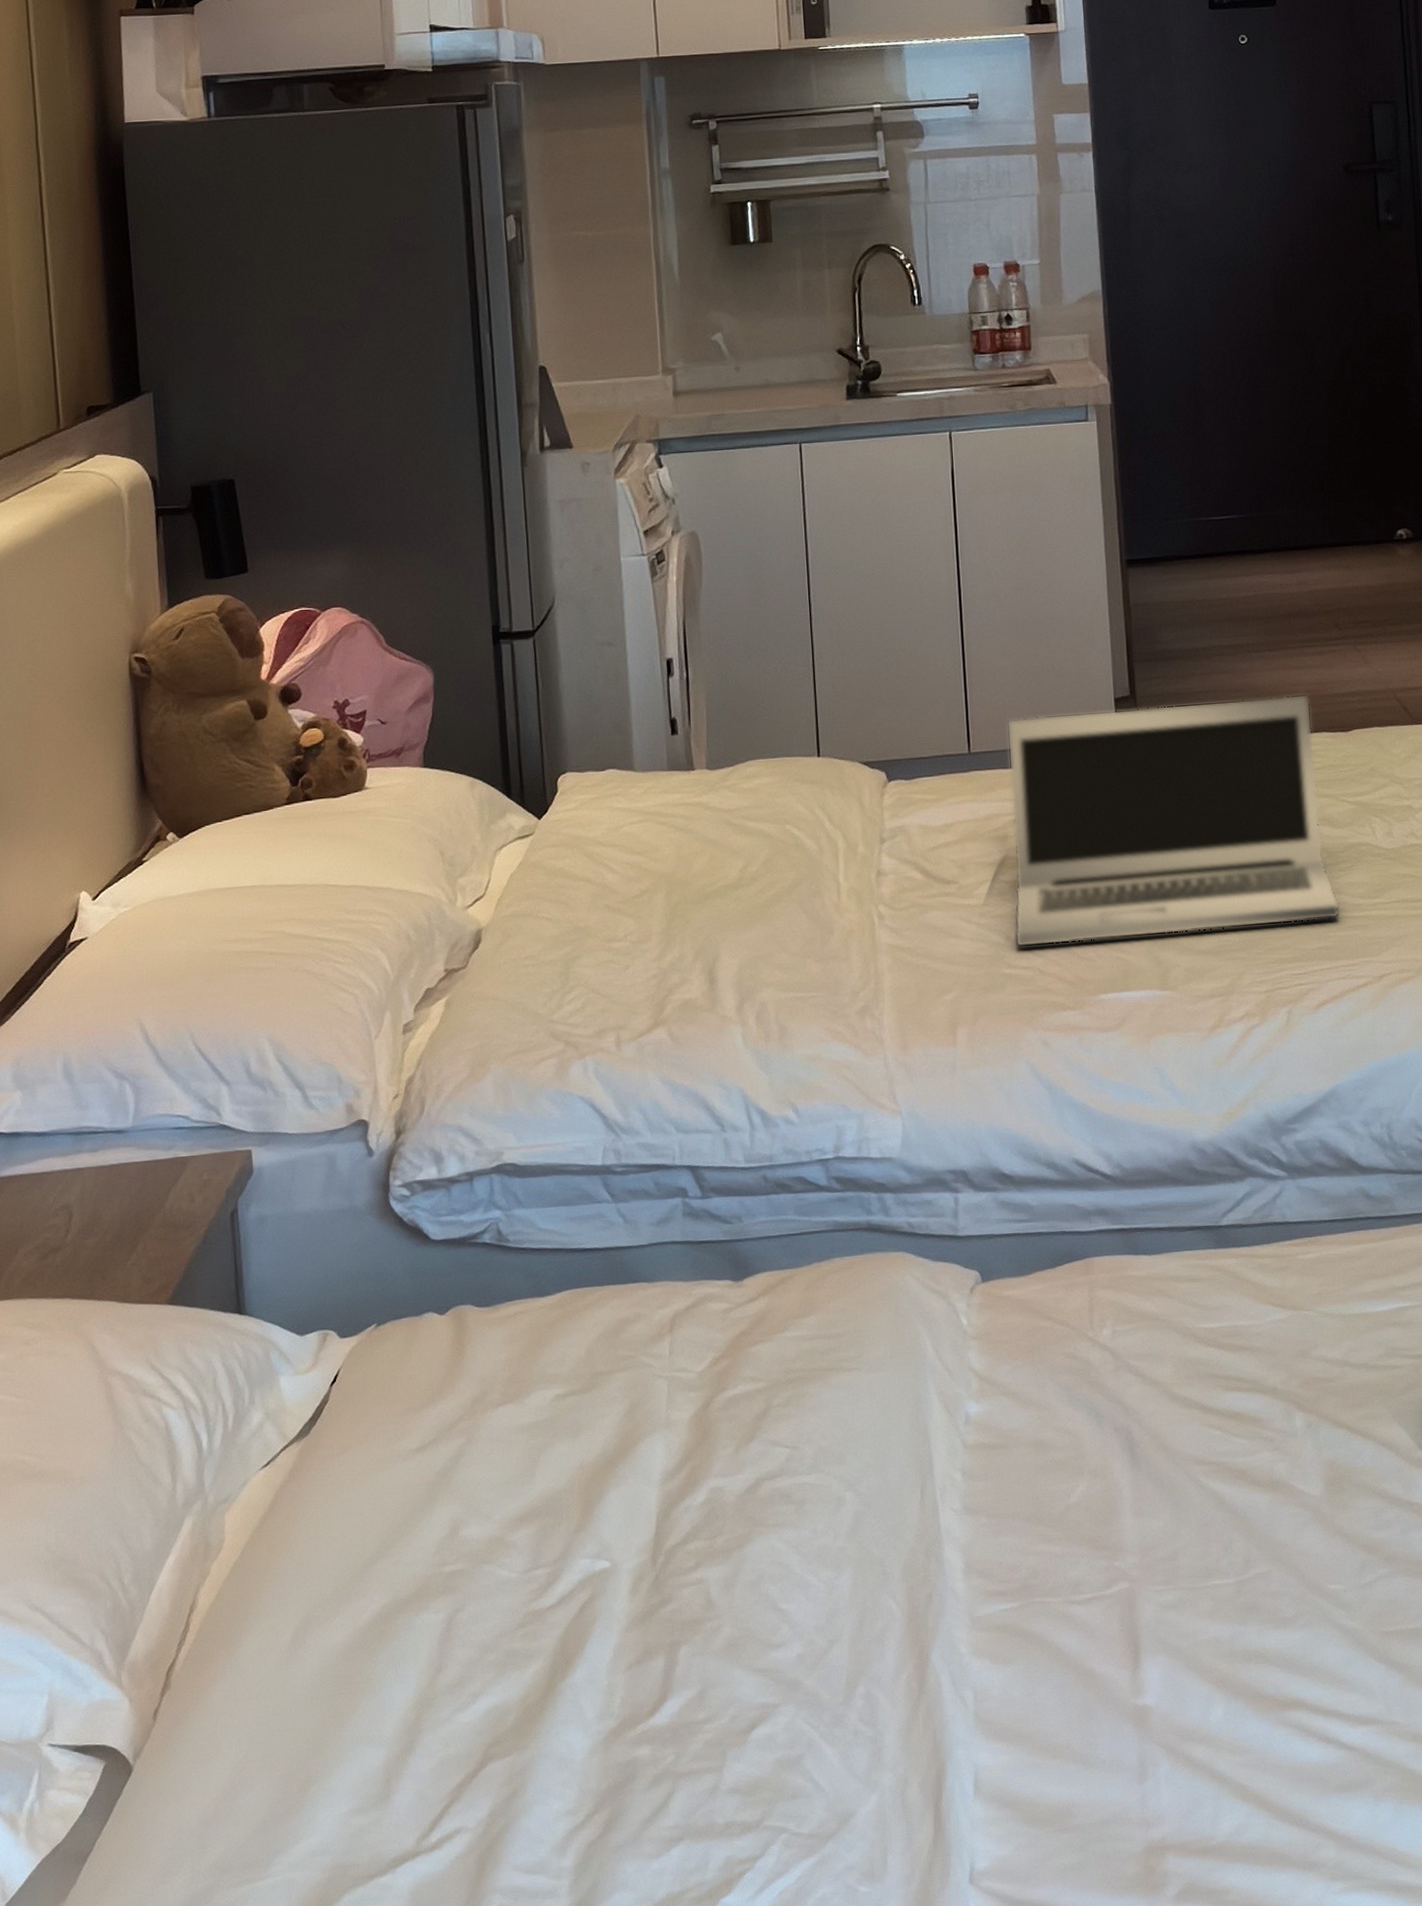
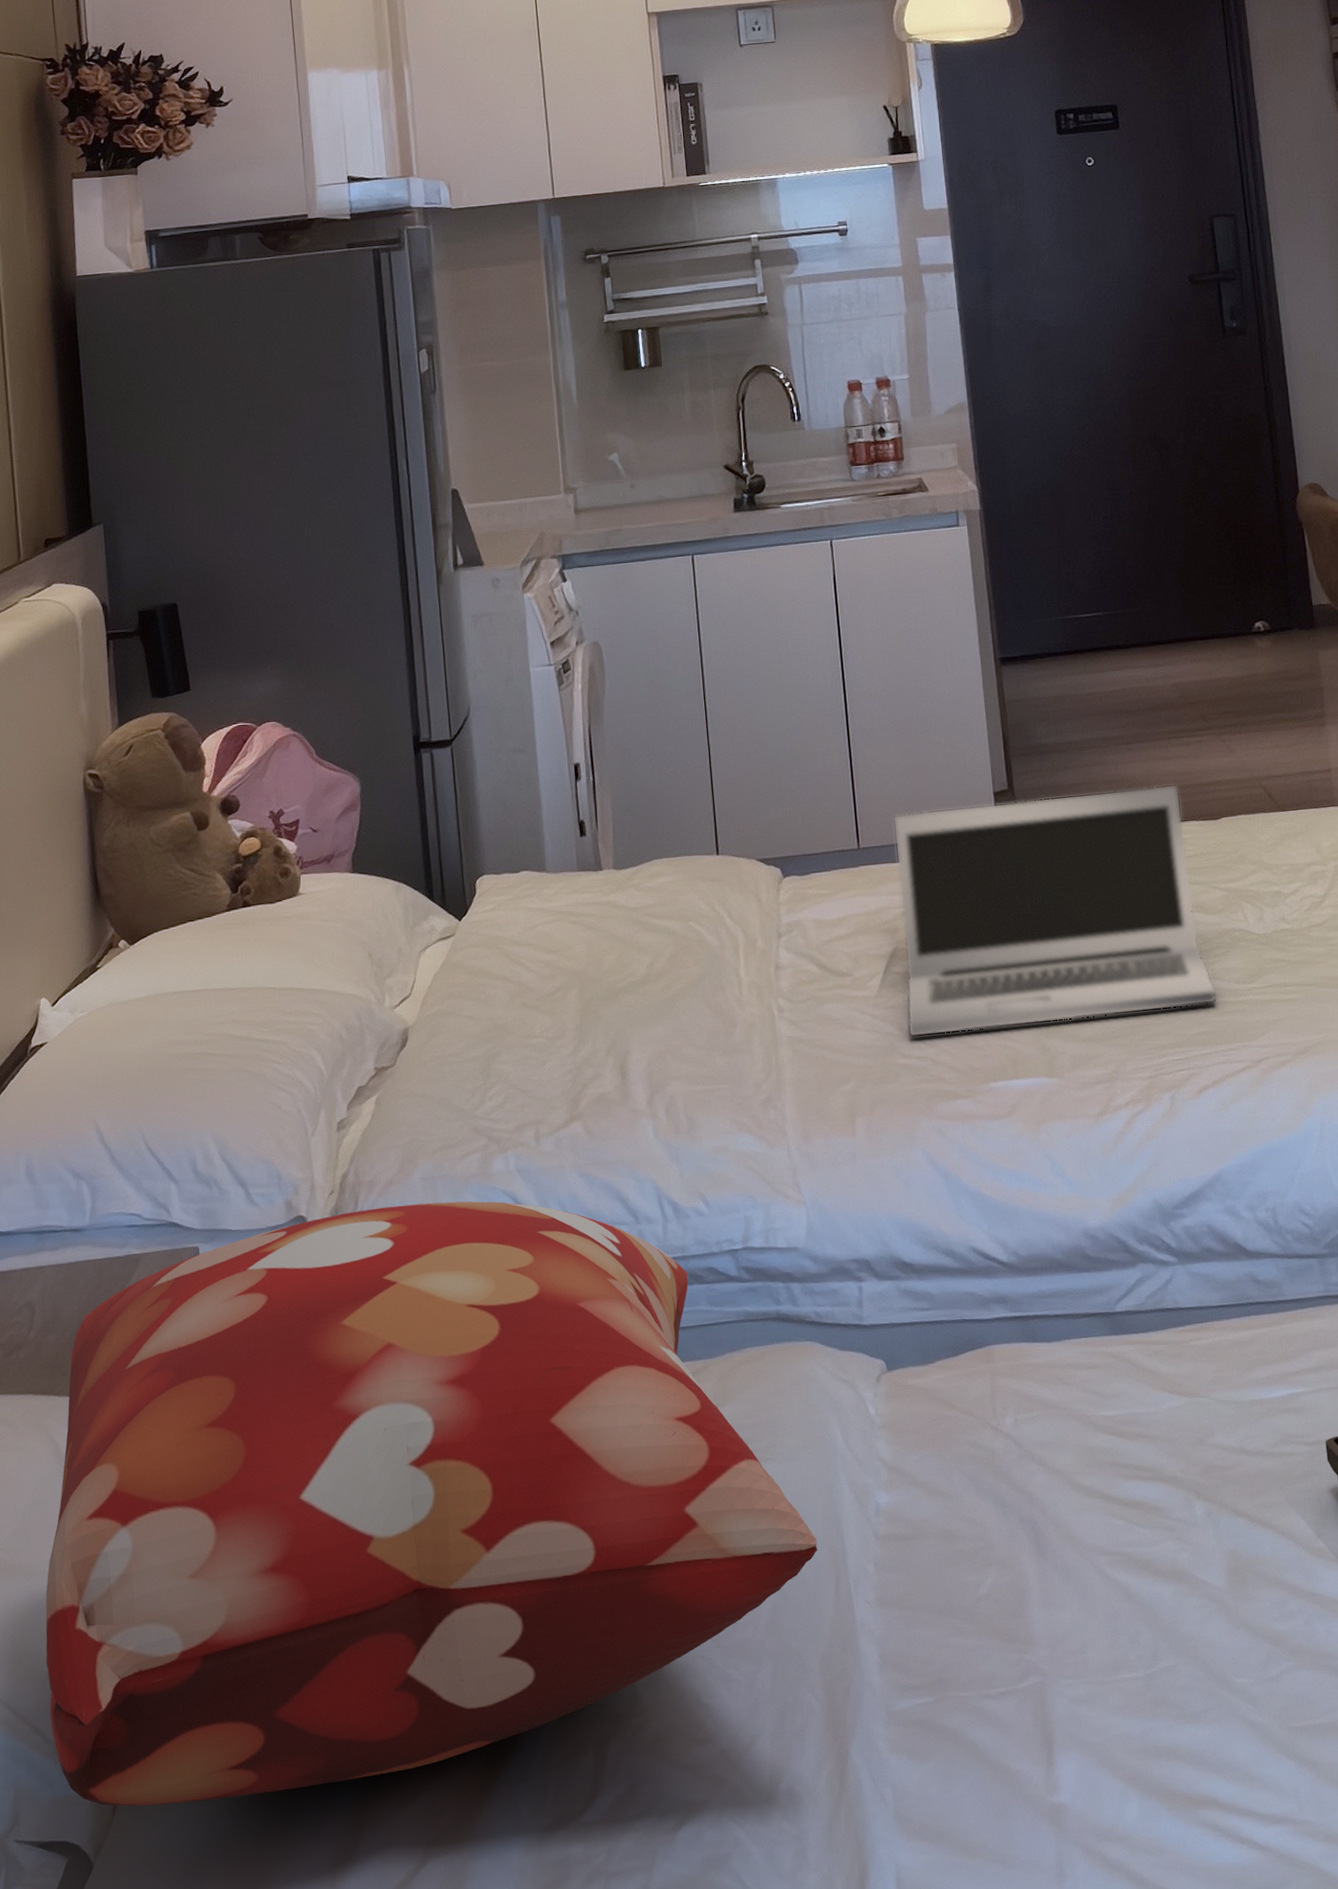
decorative pillow: none [82,1107,904,1710] -> present [45,1201,818,1806]

